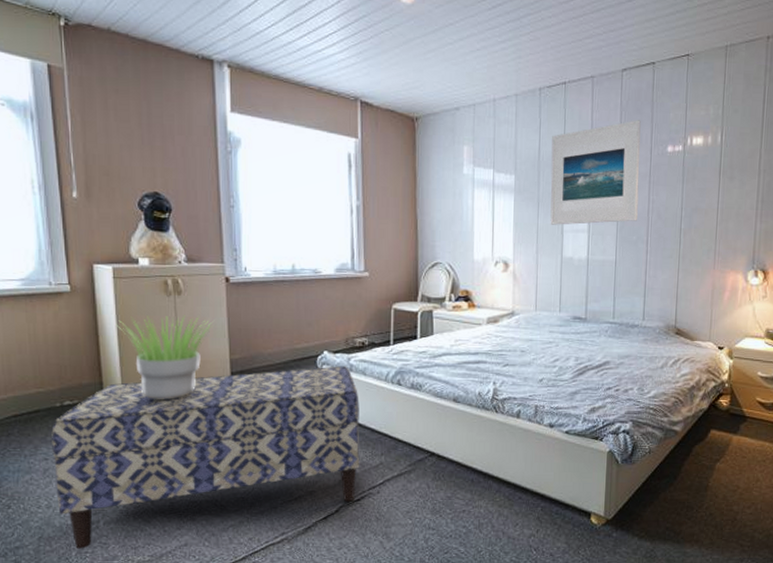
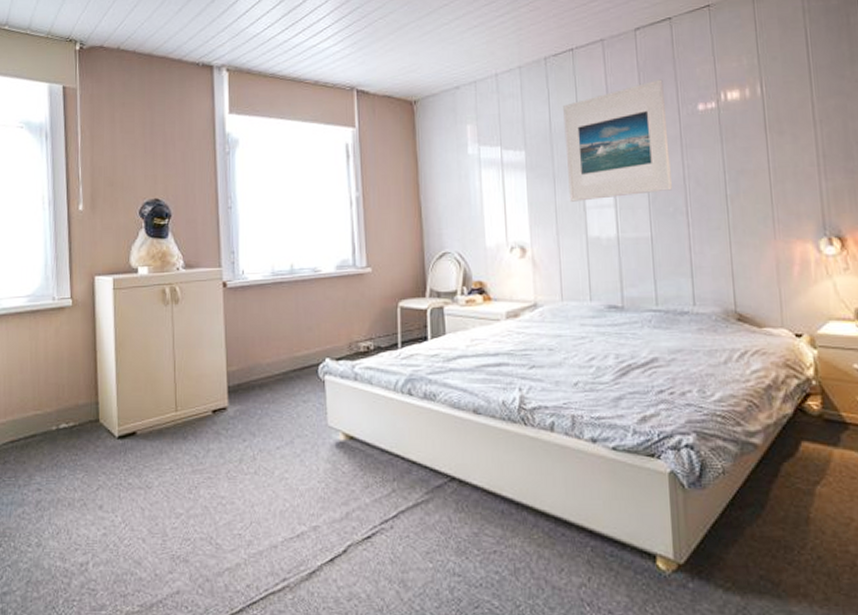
bench: present [51,366,360,549] -> none [46,375,369,596]
potted plant: present [116,315,213,399] -> none [114,325,210,419]

